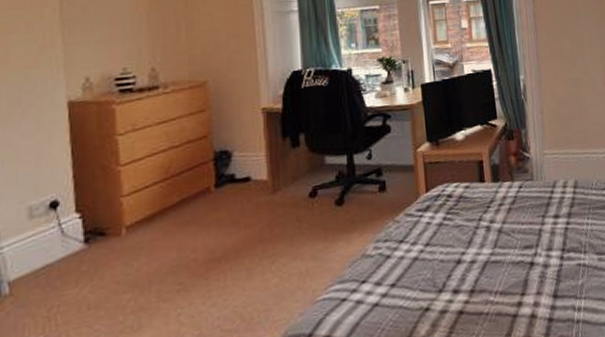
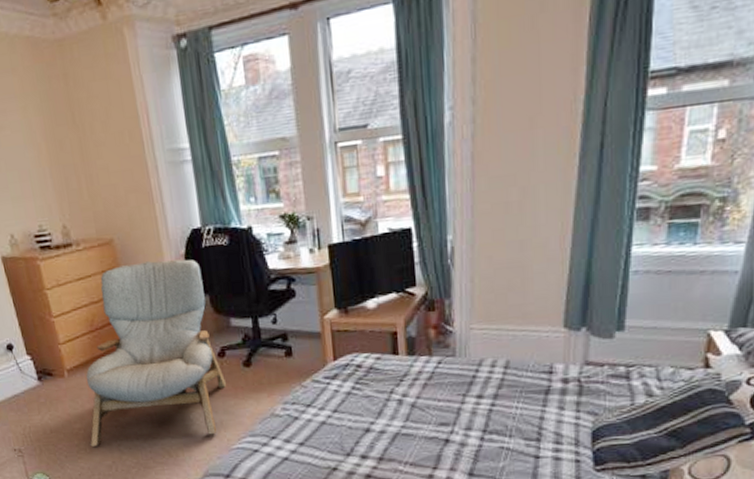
armchair: none [141,99,317,322] -> present [86,259,227,447]

